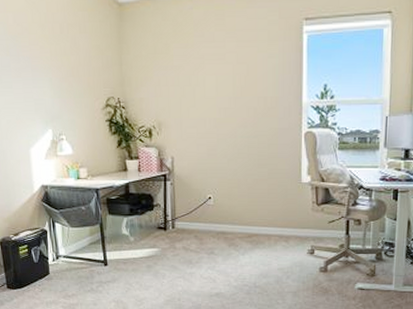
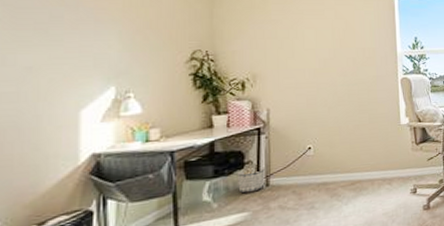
planter: none [147,209,171,232] -> present [236,166,265,193]

